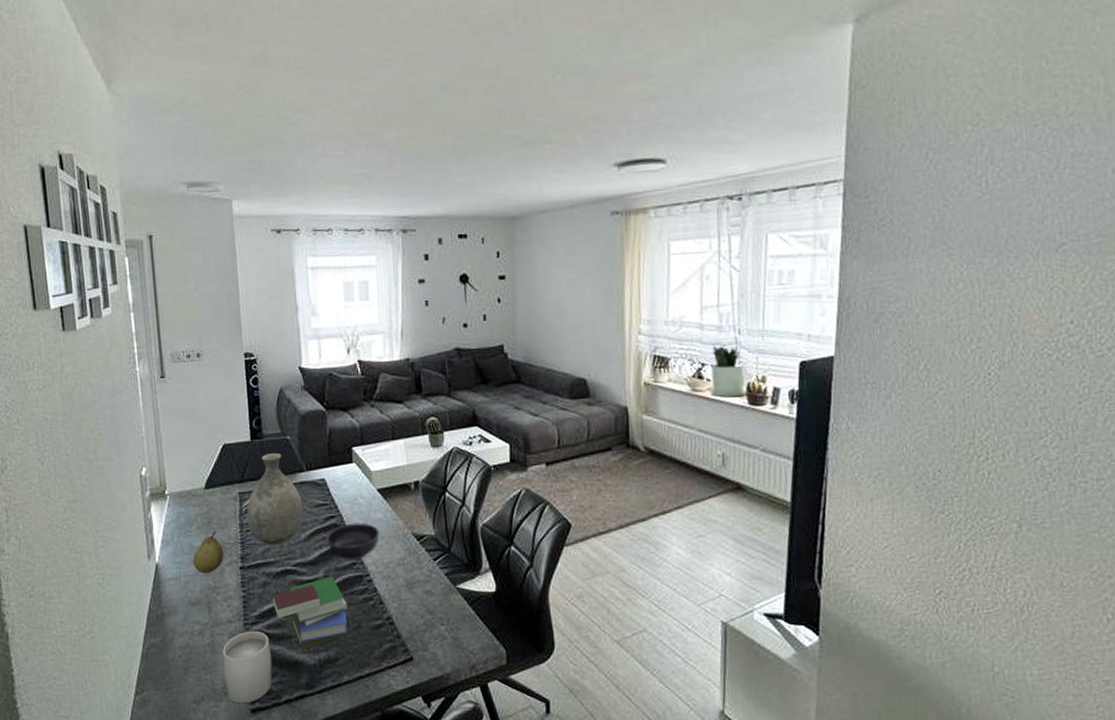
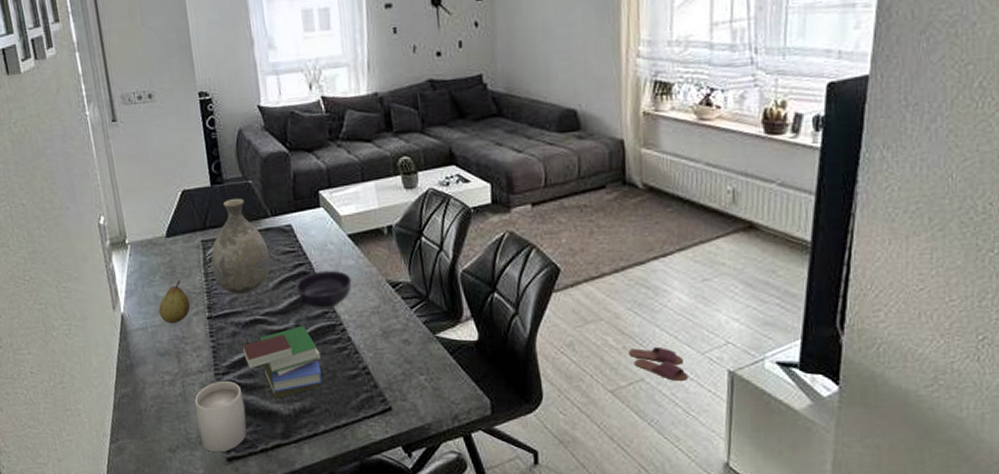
slippers: none [633,598,687,631] -> present [629,346,689,381]
planter: present [710,344,749,398] -> none [719,66,765,126]

